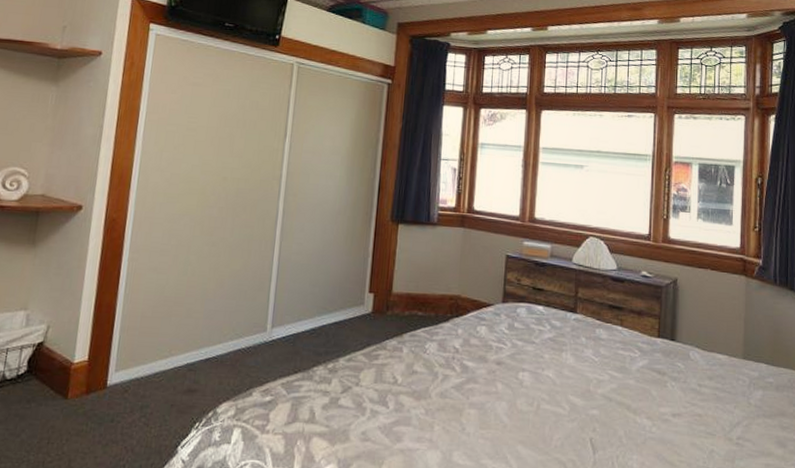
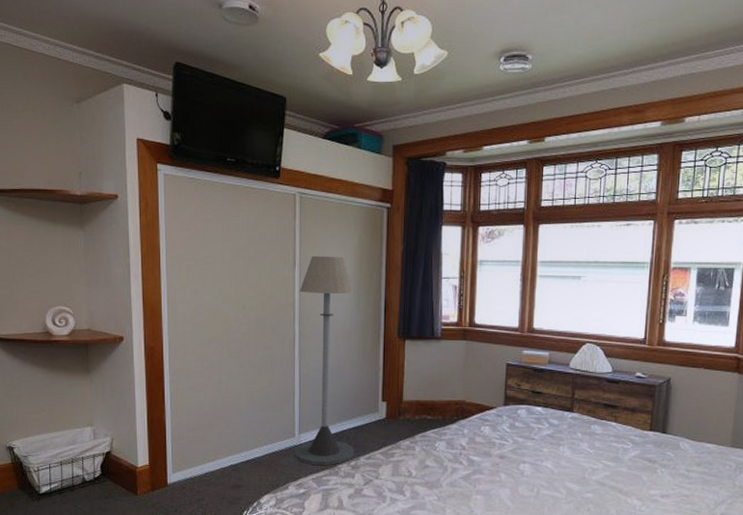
floor lamp: none [263,128,347,367] -> present [294,255,355,465]

